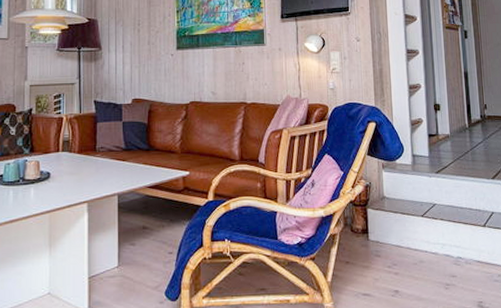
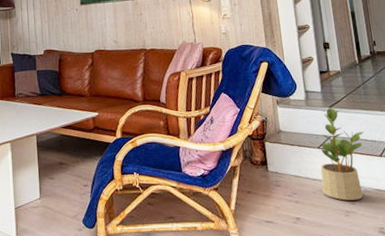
potted plant: none [422,174,469,273] -> present [320,108,364,201]

